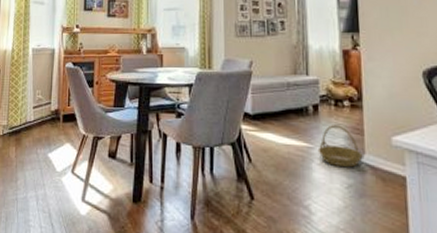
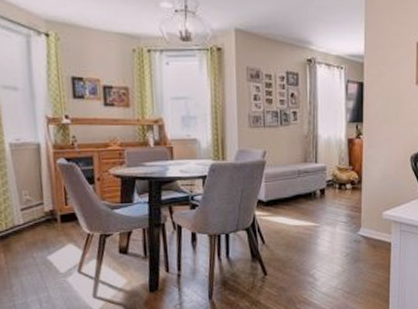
basket: present [317,125,363,168] -> none [323,205,359,241]

